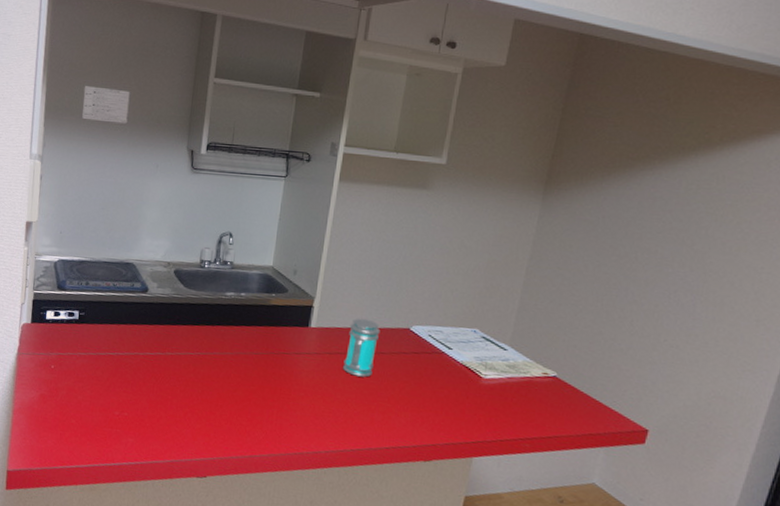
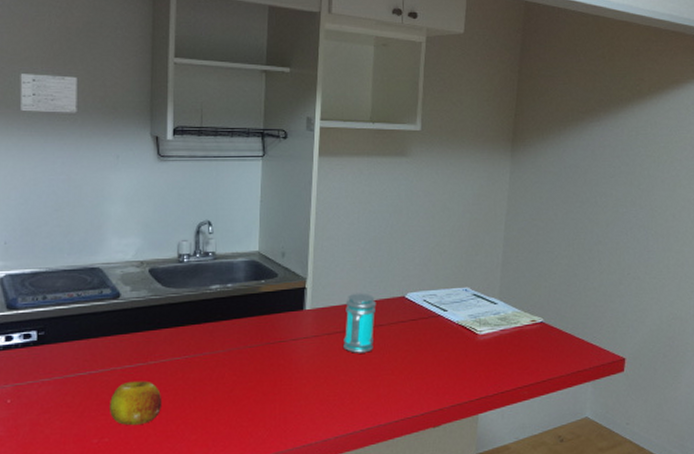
fruit: none [130,366,175,407] -> present [110,381,162,426]

